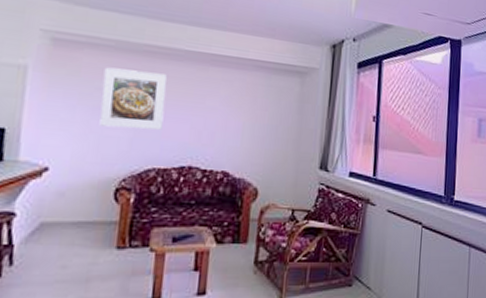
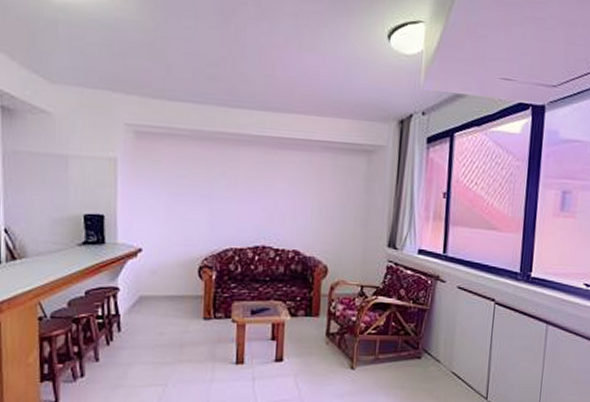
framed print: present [99,67,167,130] -> none [181,156,239,213]

